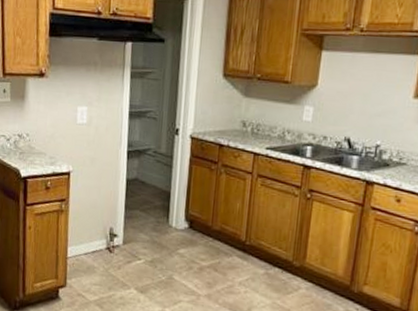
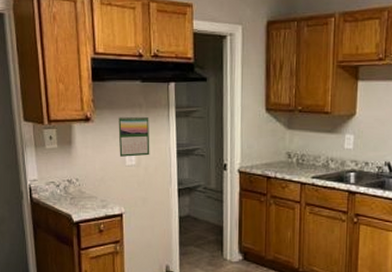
calendar: none [71,73,104,116] -> present [118,116,150,157]

